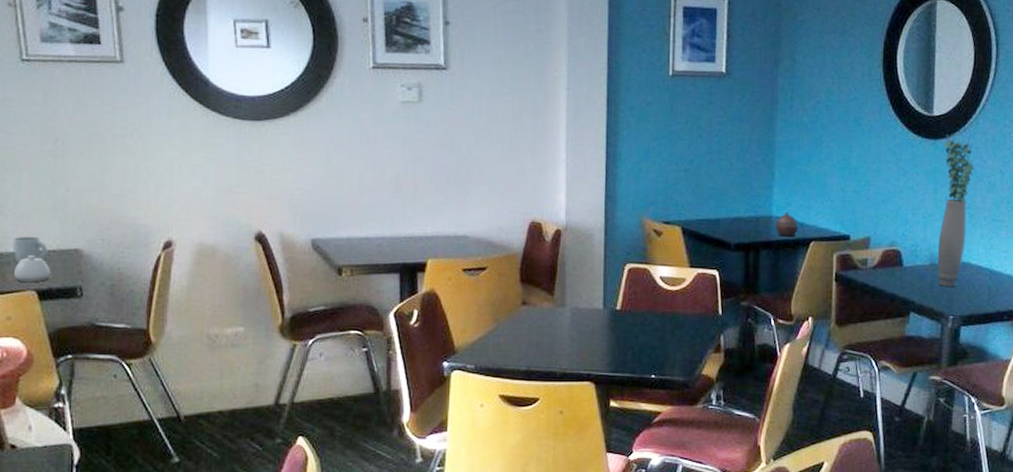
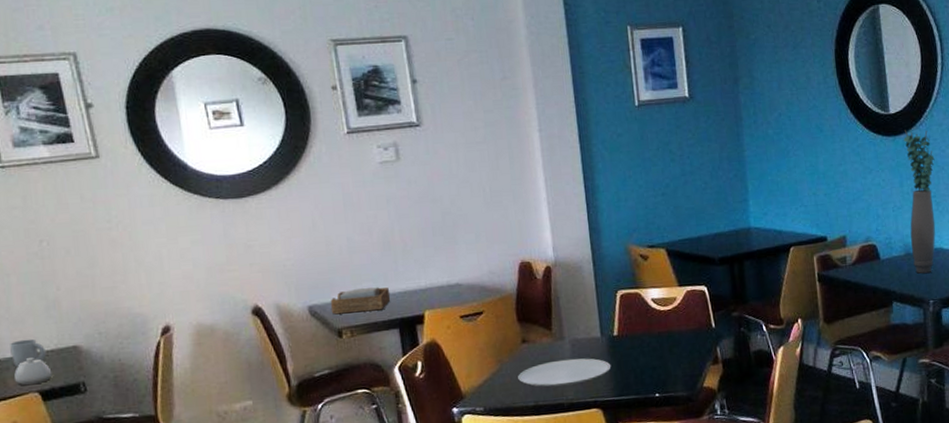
napkin holder: none [333,227,395,253] -> present [330,287,391,315]
plate: none [513,327,610,354] -> present [518,358,612,387]
sugar bowl: present [775,212,799,236] -> none [755,222,778,246]

